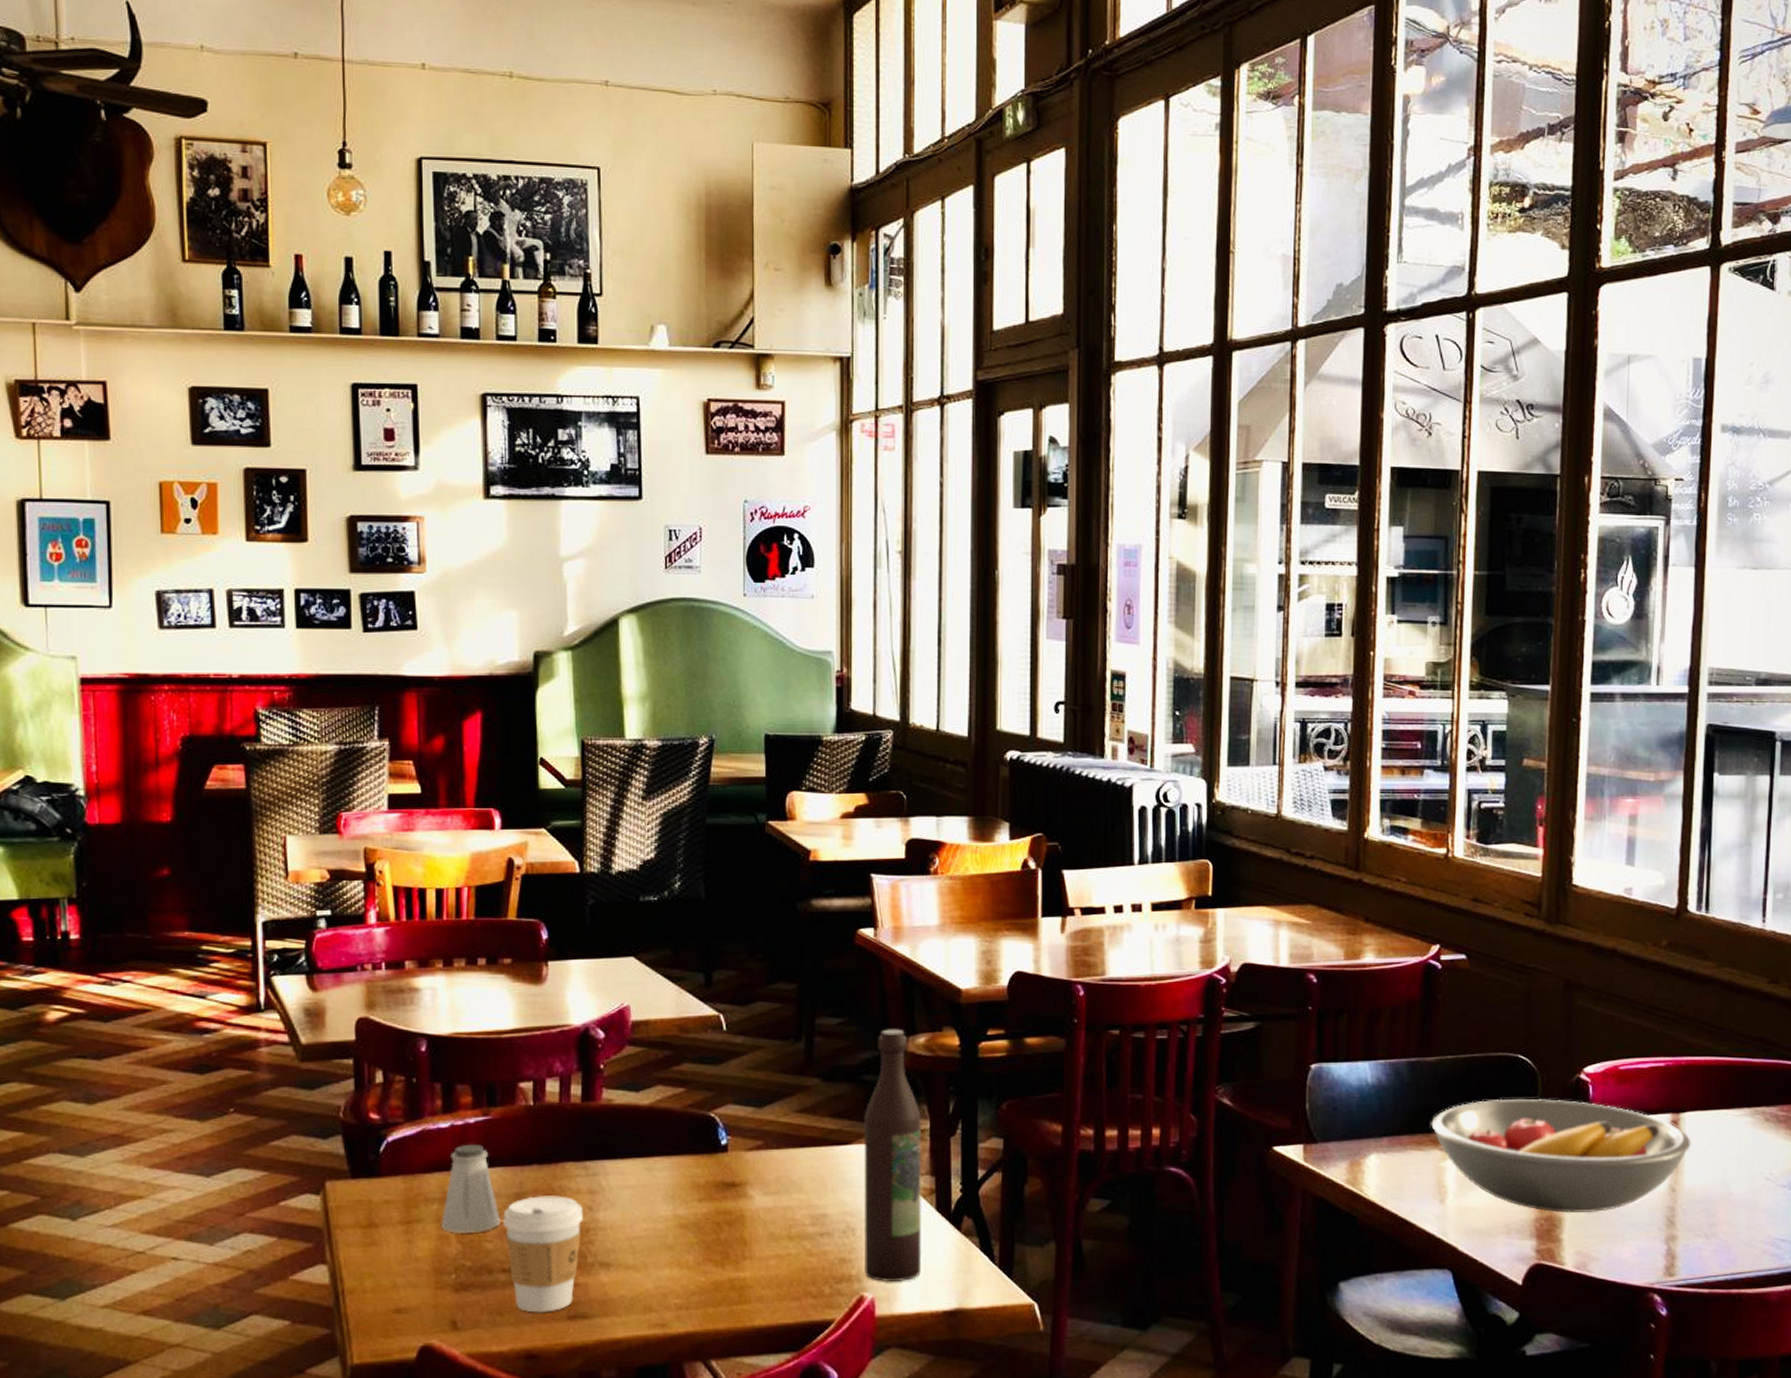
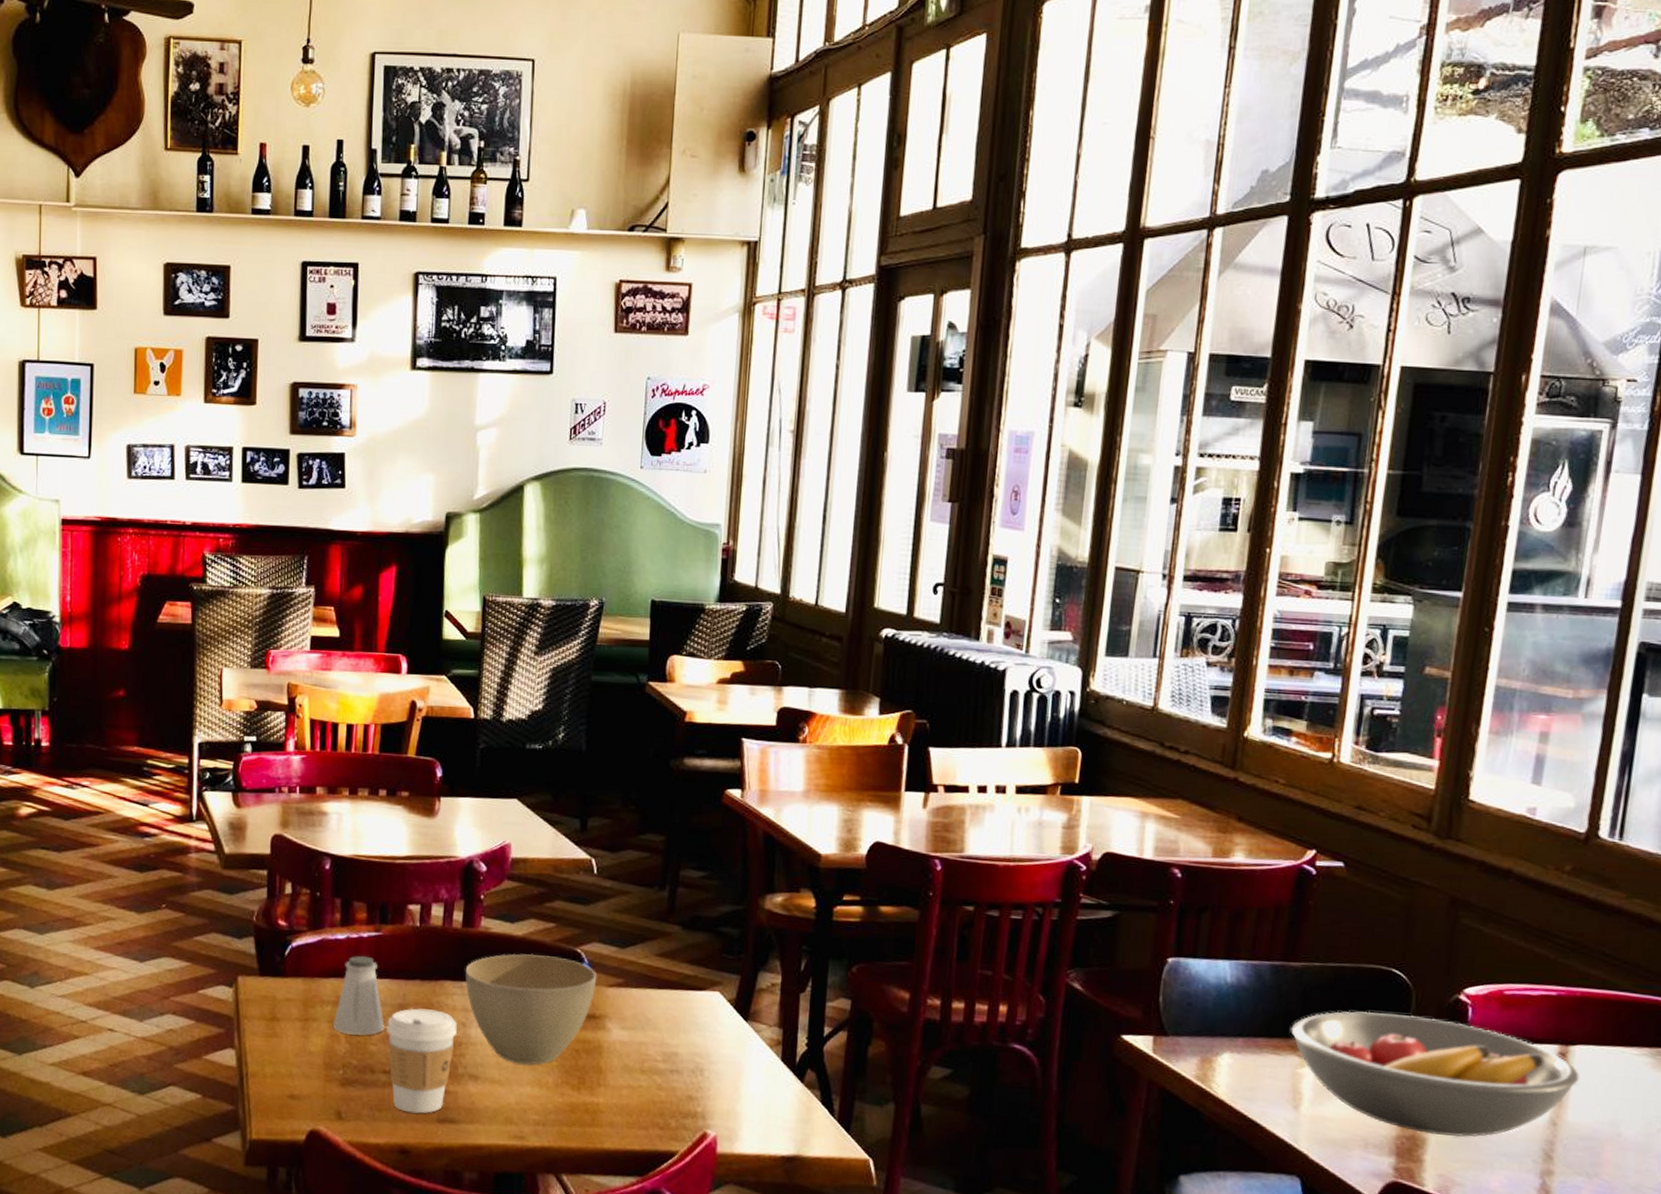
flower pot: none [588,1123,734,1245] -> present [465,953,597,1065]
wine bottle: present [864,1029,923,1282] -> none [709,885,774,1124]

